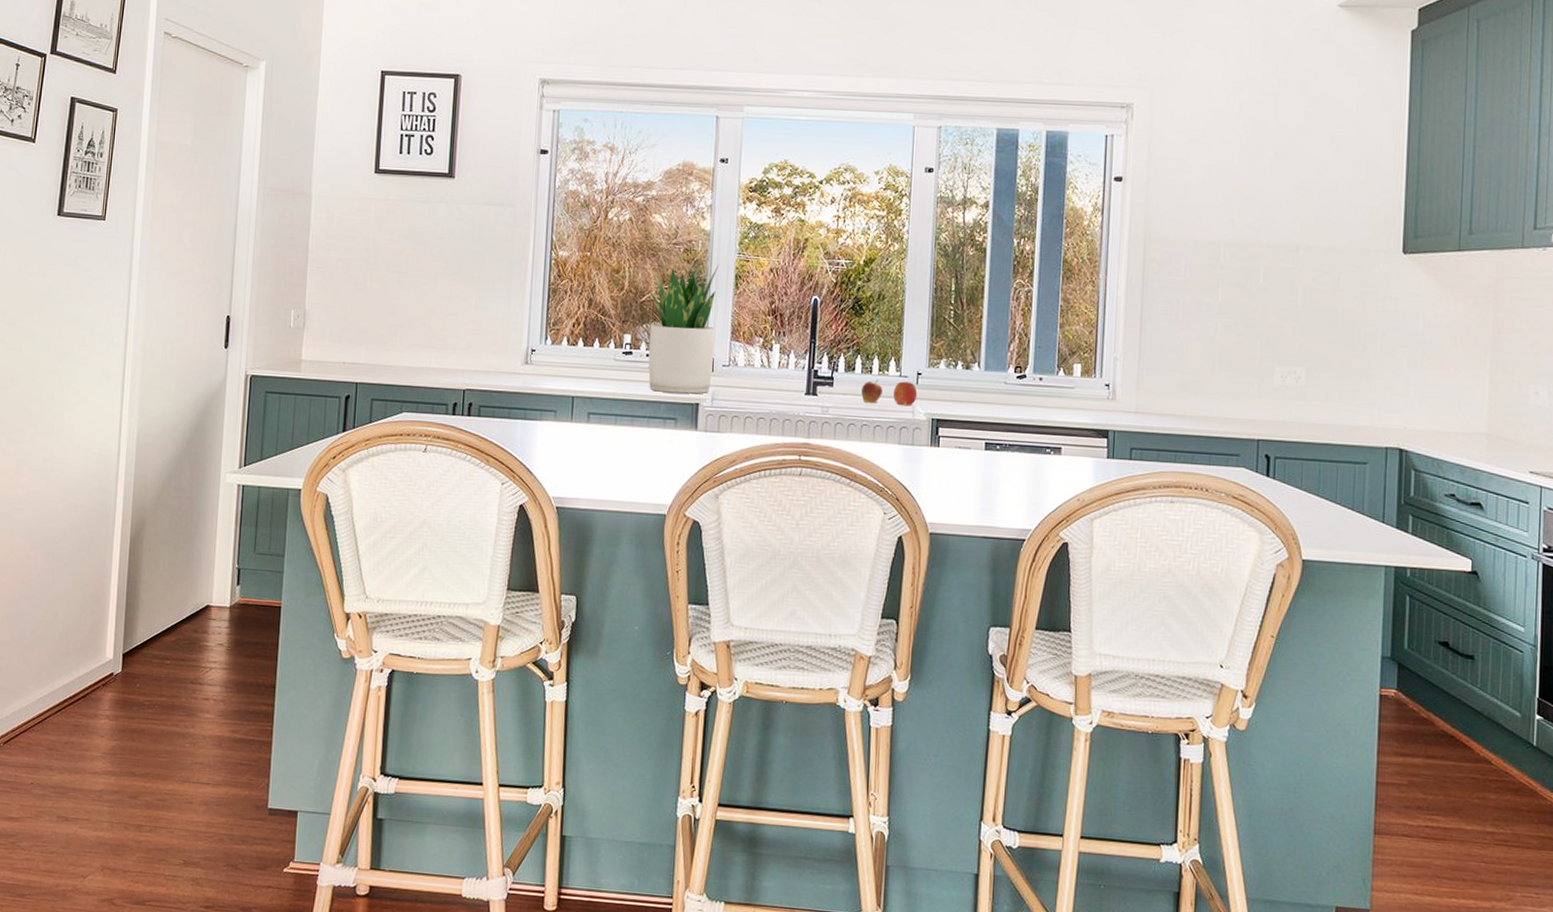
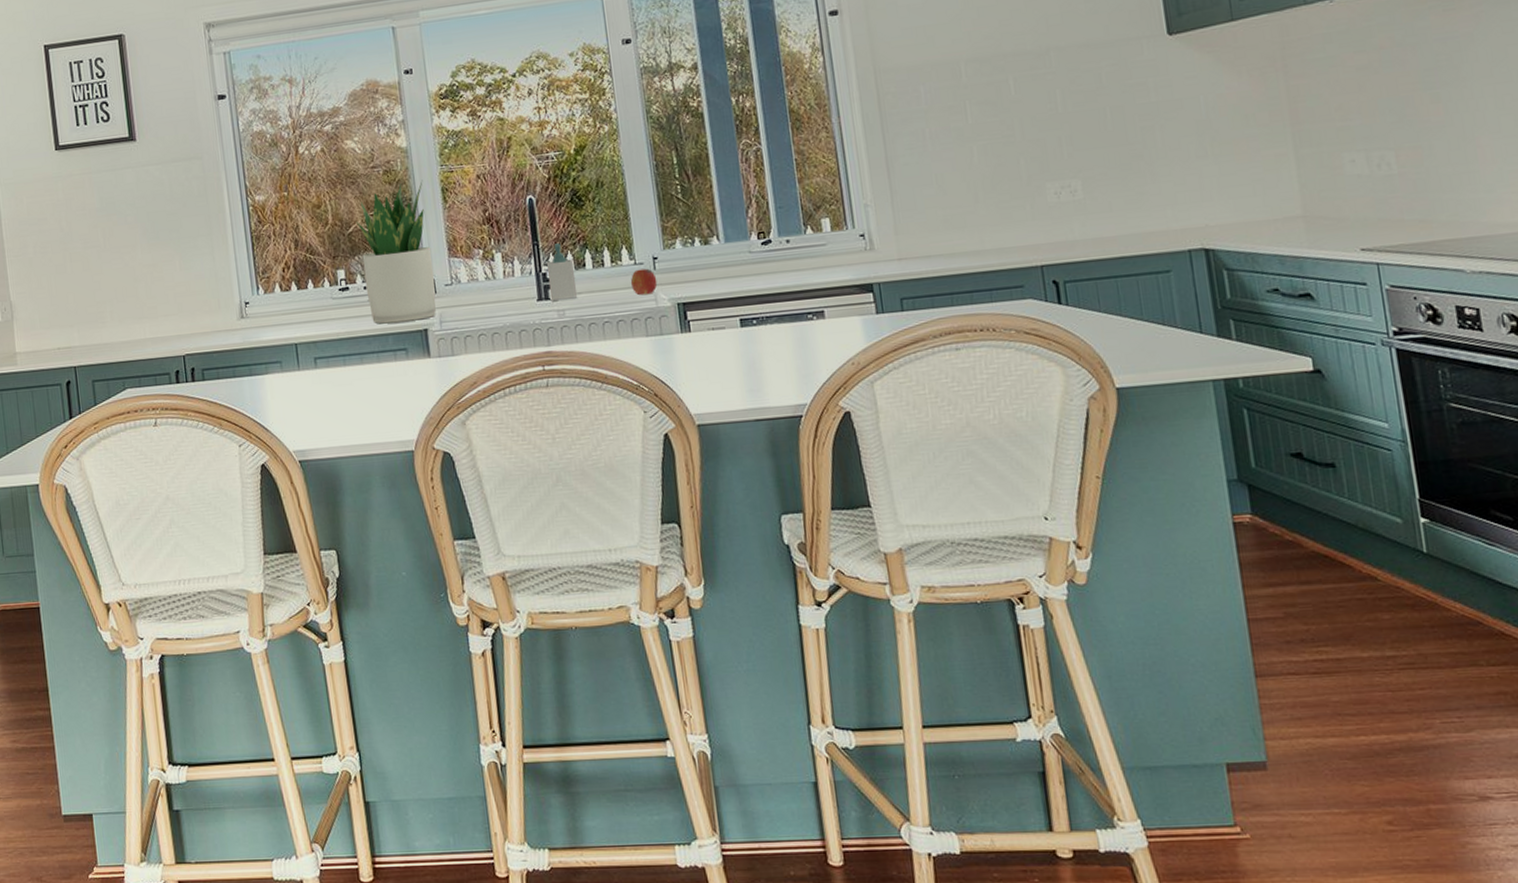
soap bottle: none [817,345,845,398] -> present [546,243,578,301]
fruit: present [861,380,883,404] -> none [596,272,619,299]

